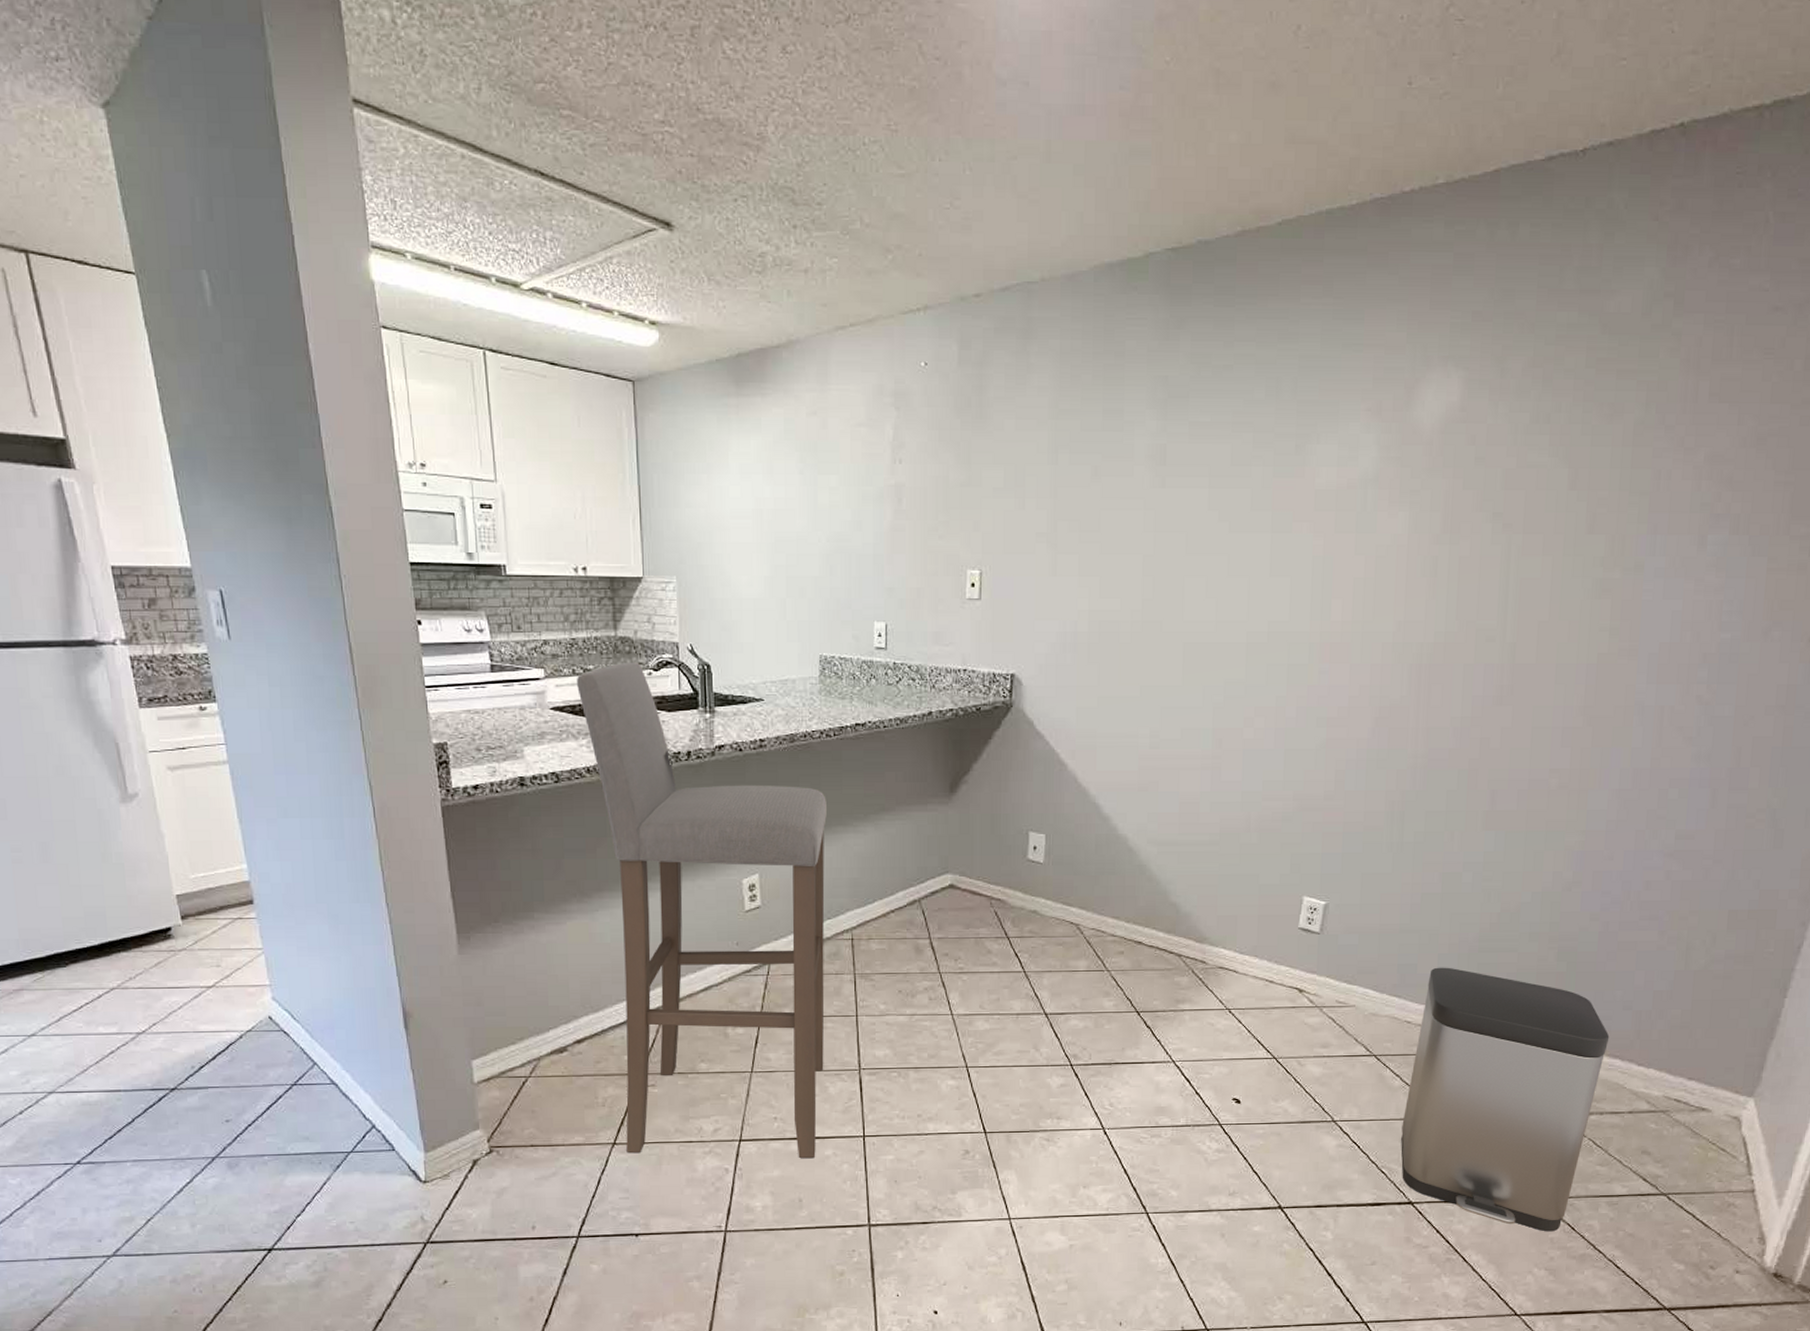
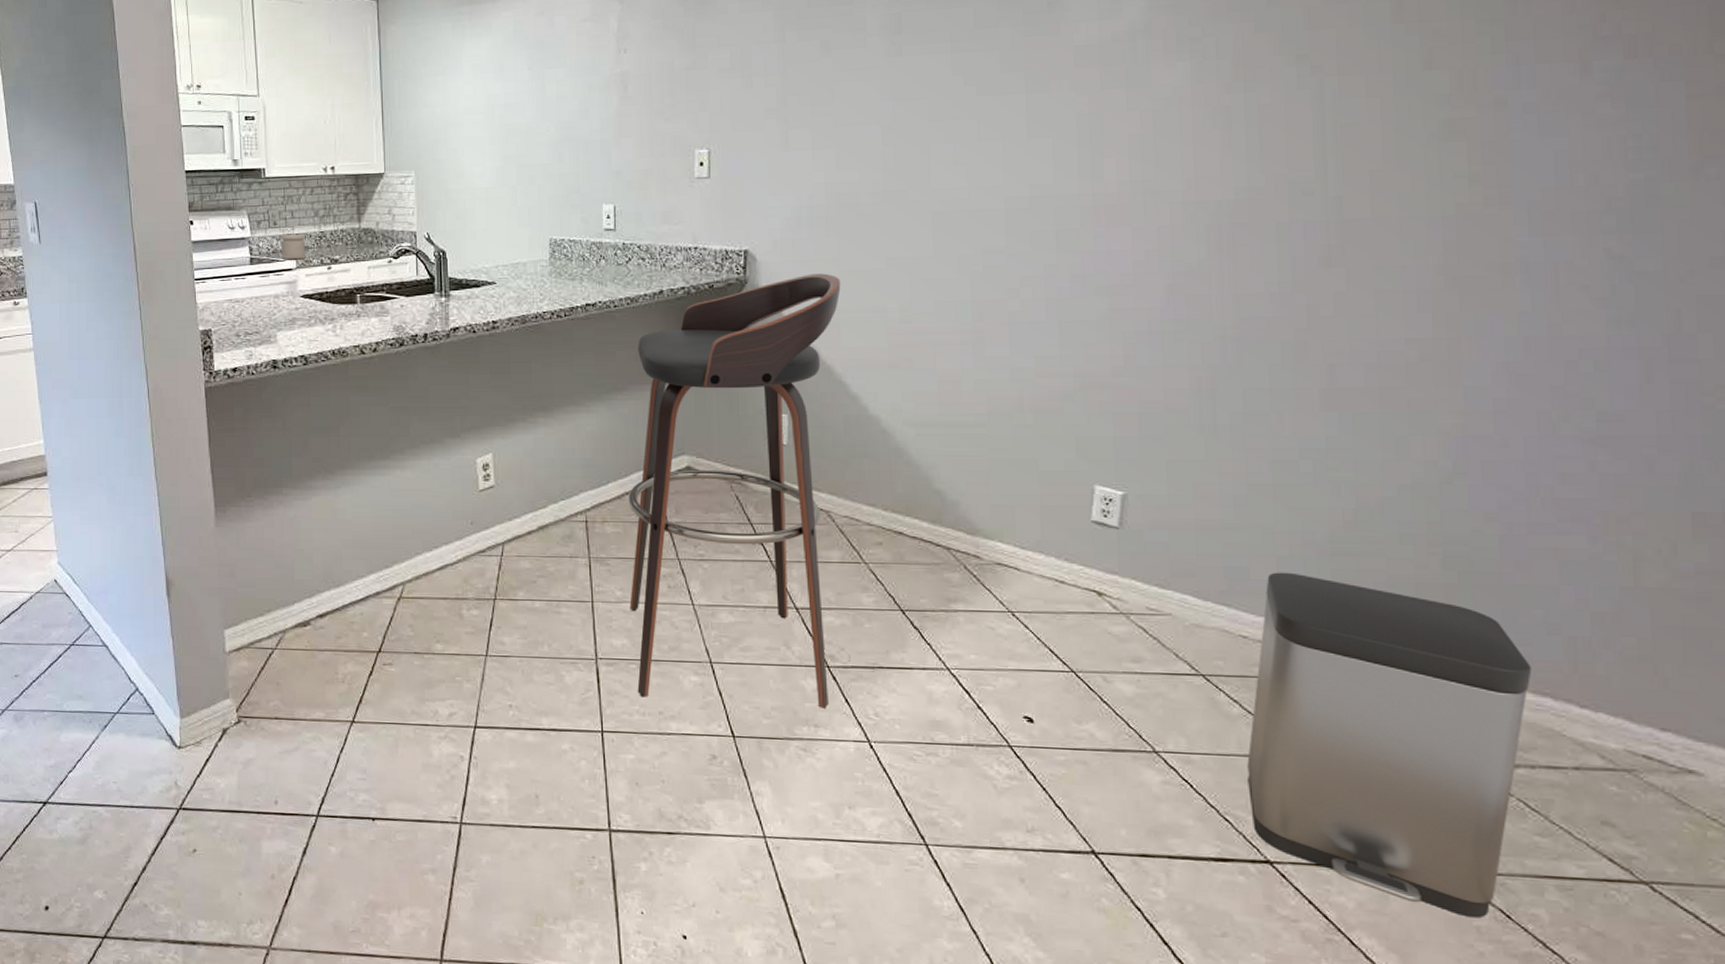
jar: none [526,641,556,669] -> present [281,234,306,260]
bar stool: present [576,662,827,1159] -> none [324,251,559,752]
bar stool: none [892,699,1099,1103] -> present [628,273,841,708]

